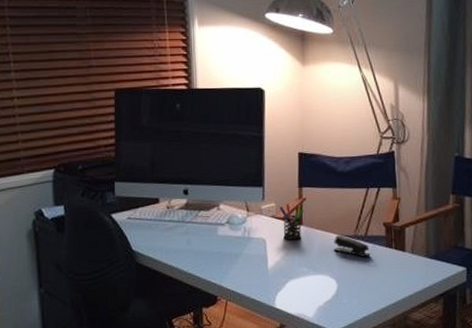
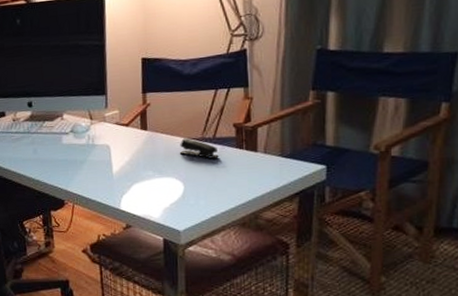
pen holder: present [280,204,304,240] -> none [123,110,148,145]

